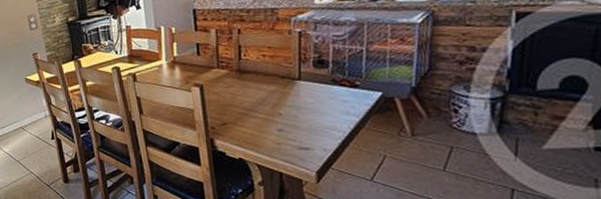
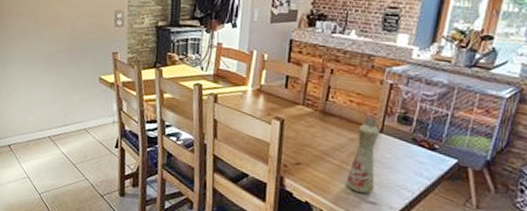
bottle: none [274,63,304,142] -> present [346,113,380,195]

